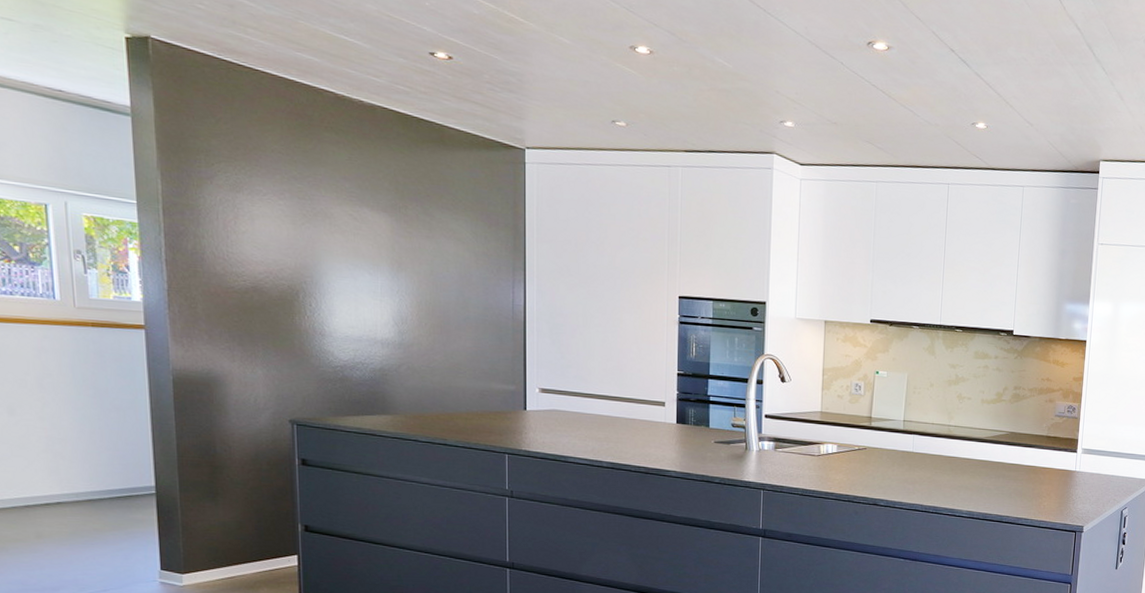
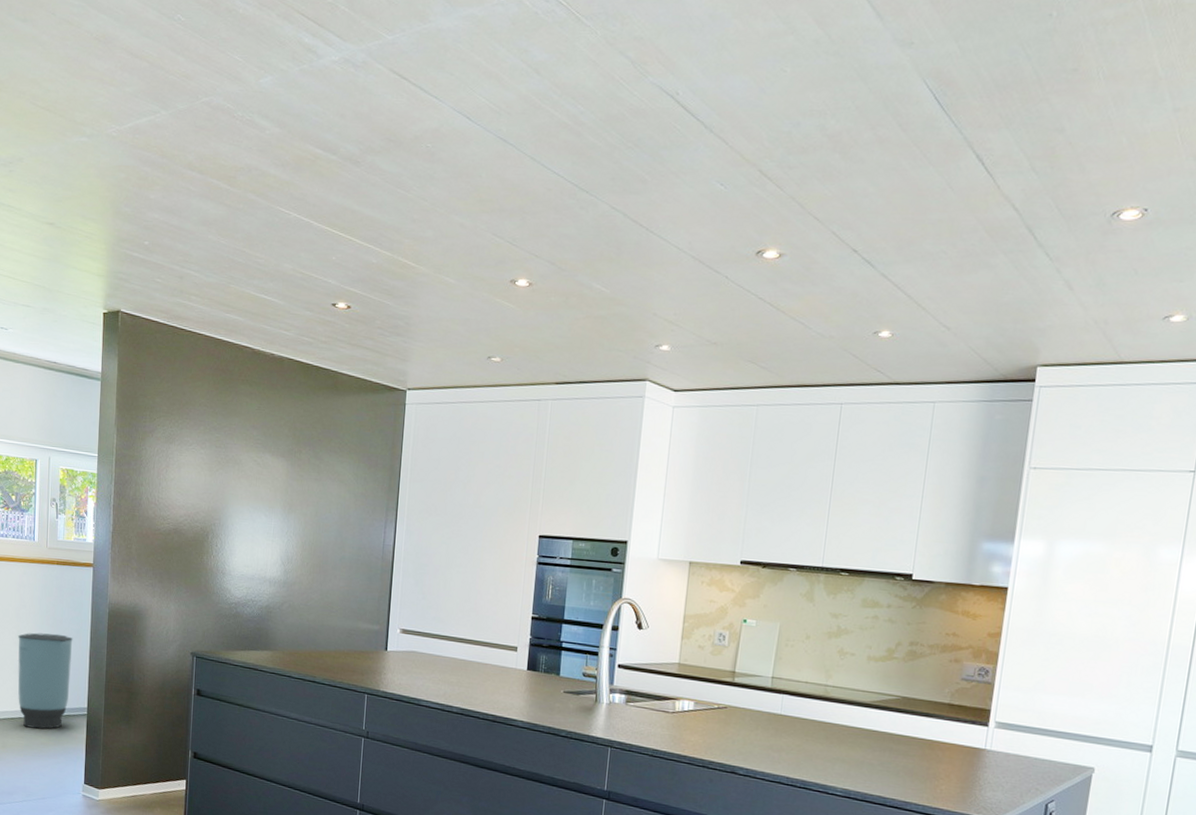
trash can: none [44,405,128,514] -> present [18,632,73,729]

